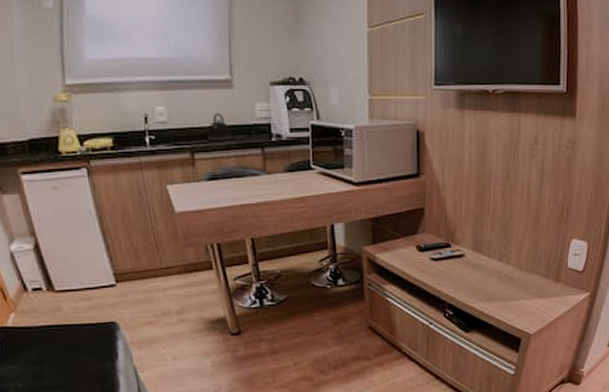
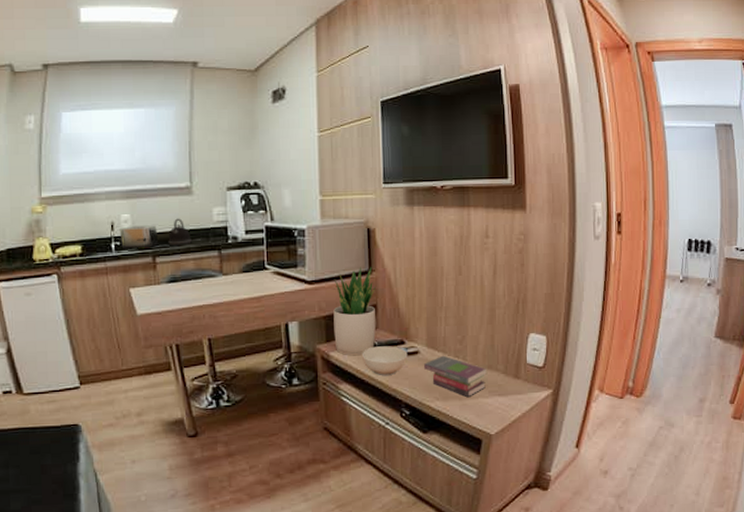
toaster: none [154,119,197,144] -> present [119,225,159,249]
planter: none [380,169,425,258] -> present [333,266,377,356]
bowl: none [407,249,453,277] -> present [361,346,408,375]
books: none [469,259,529,300] -> present [424,355,487,398]

